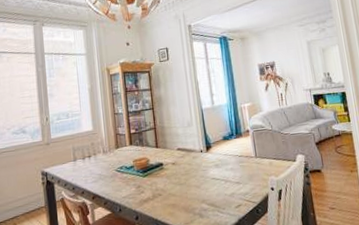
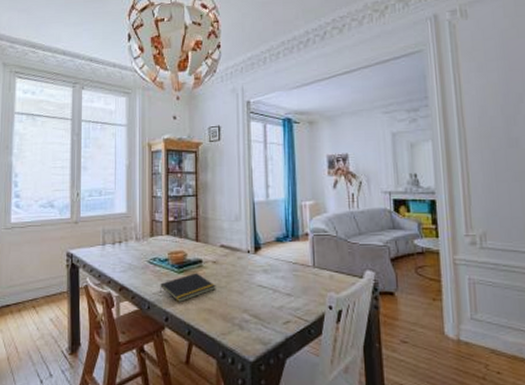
notepad: none [128,174,177,203] -> present [159,273,216,303]

